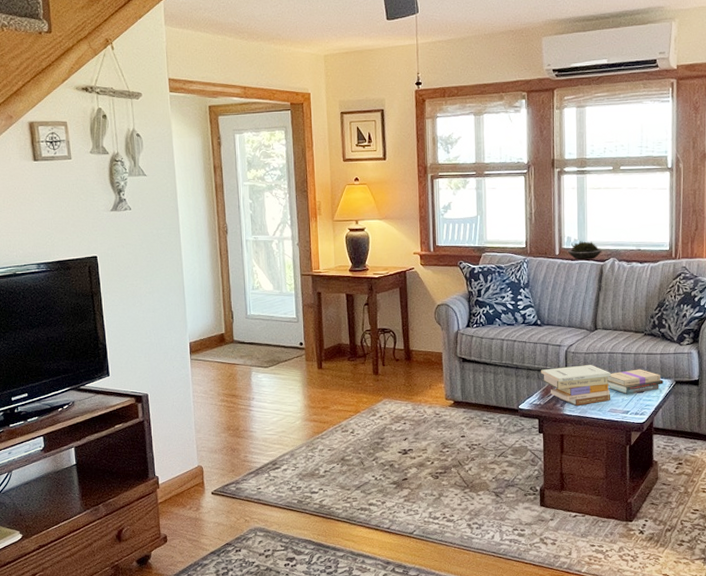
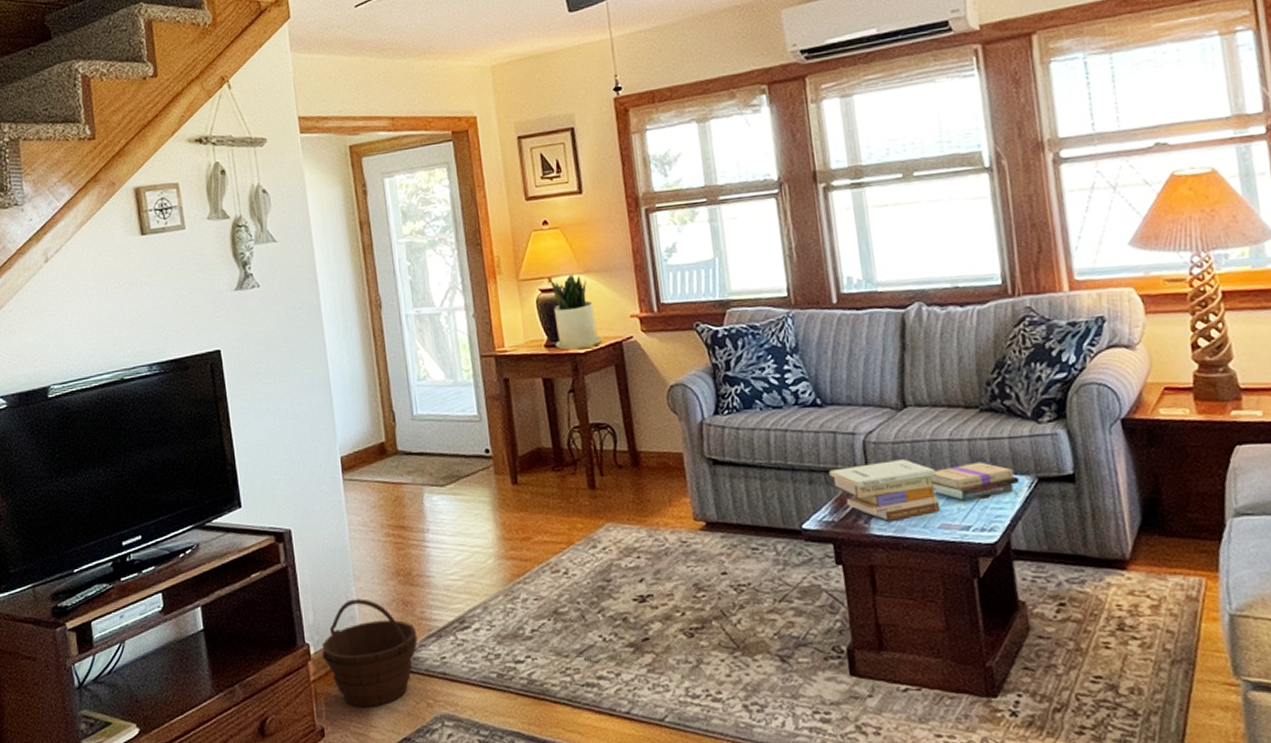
basket: none [167,445,241,522] -> present [322,598,418,708]
planter: none [356,220,392,275] -> present [550,274,603,351]
succulent plant: present [567,241,603,261] -> none [848,280,902,310]

